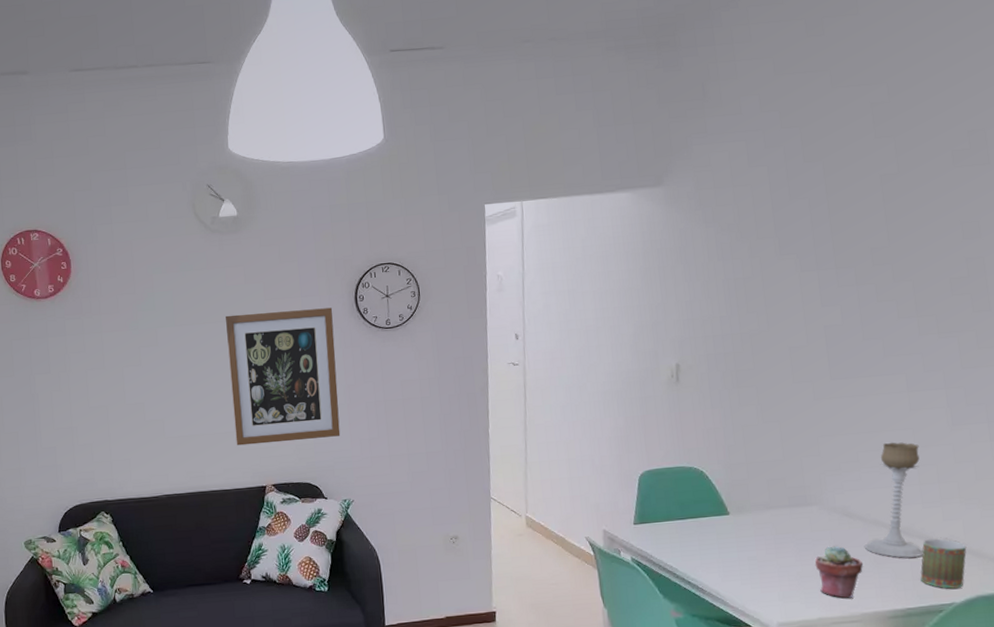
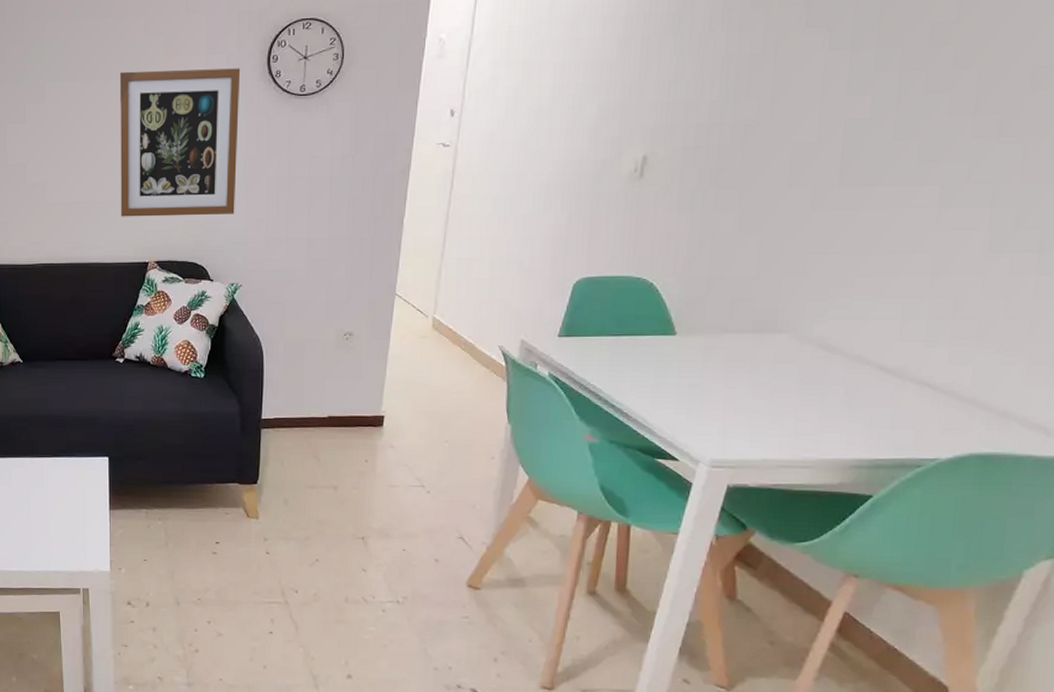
potted succulent: present [815,545,863,598] -> none [770,381,831,441]
candle holder: present [864,442,923,558] -> none [837,266,938,403]
mug: present [920,538,967,589] -> none [901,384,971,443]

